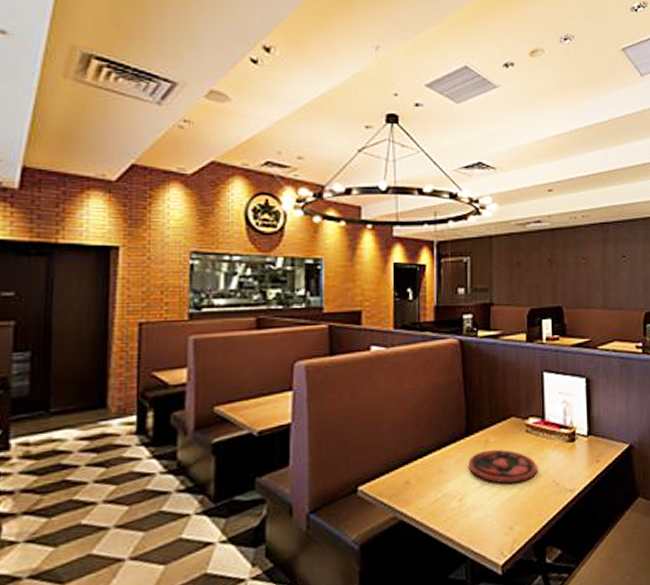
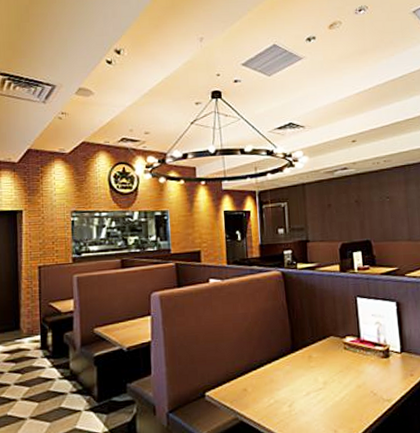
plate: present [468,449,537,484] -> none [295,363,356,393]

